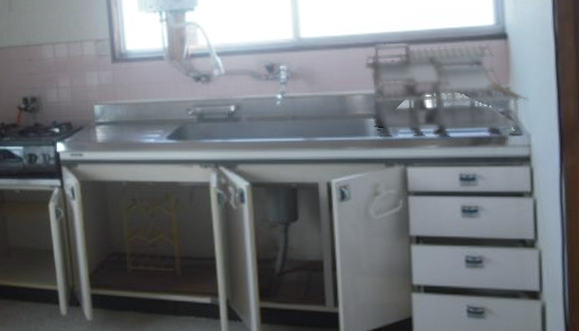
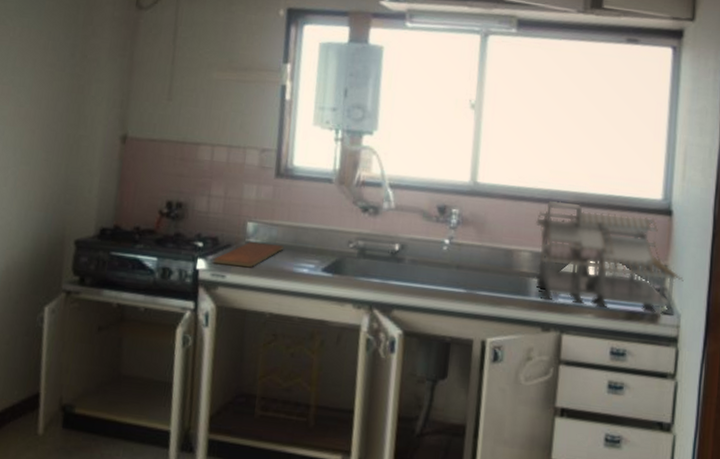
chopping board: none [70,121,130,145] -> present [213,241,284,268]

